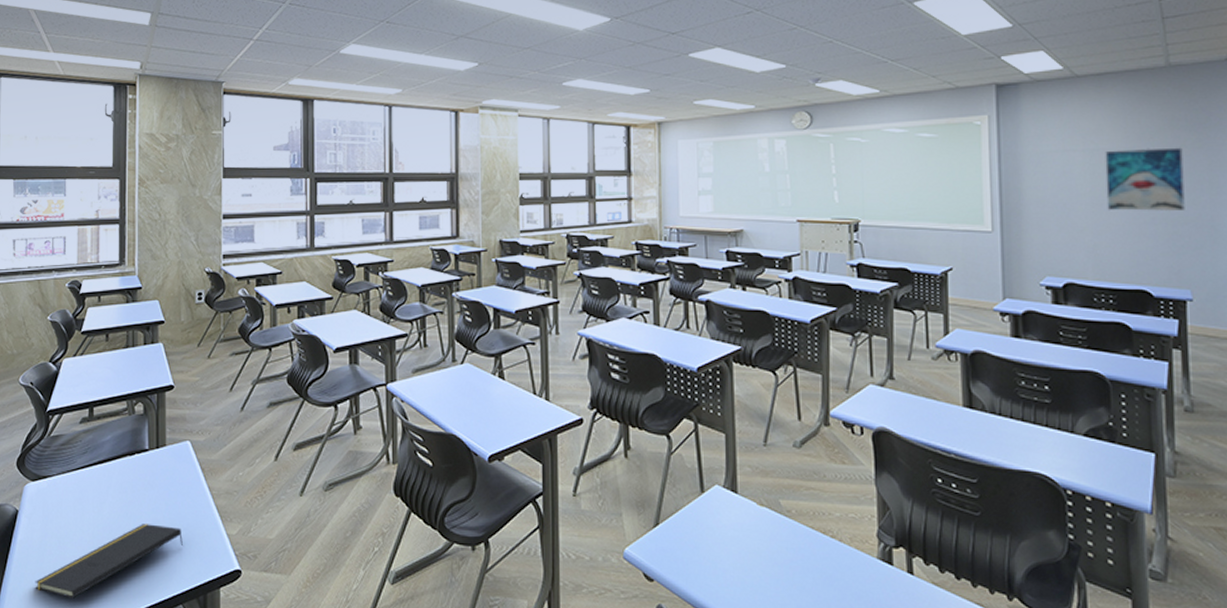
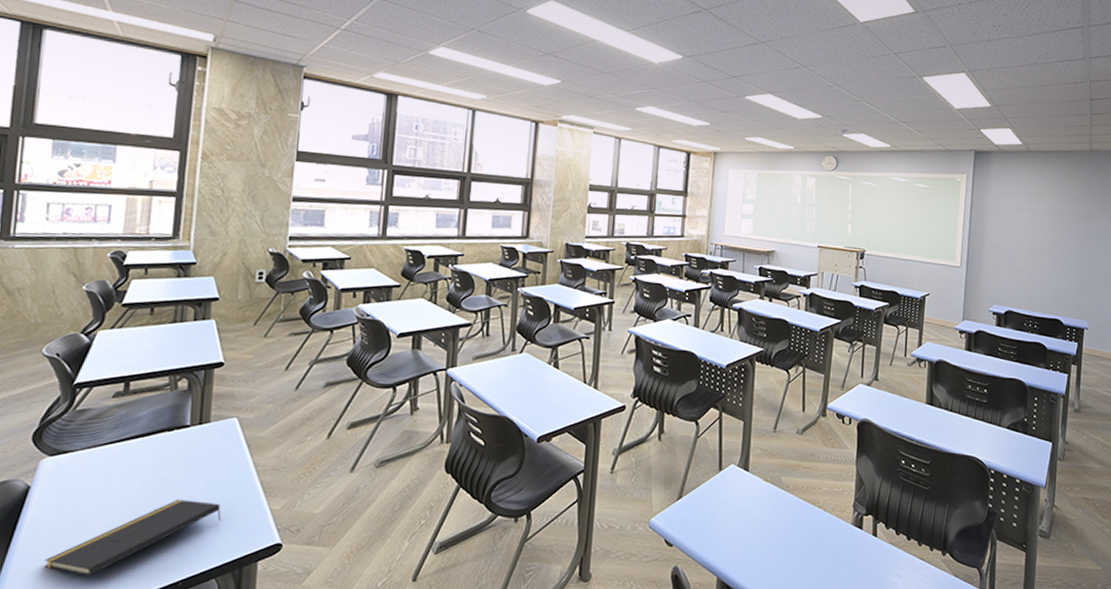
wall art: present [1105,147,1185,211] -> none [1040,211,1094,261]

